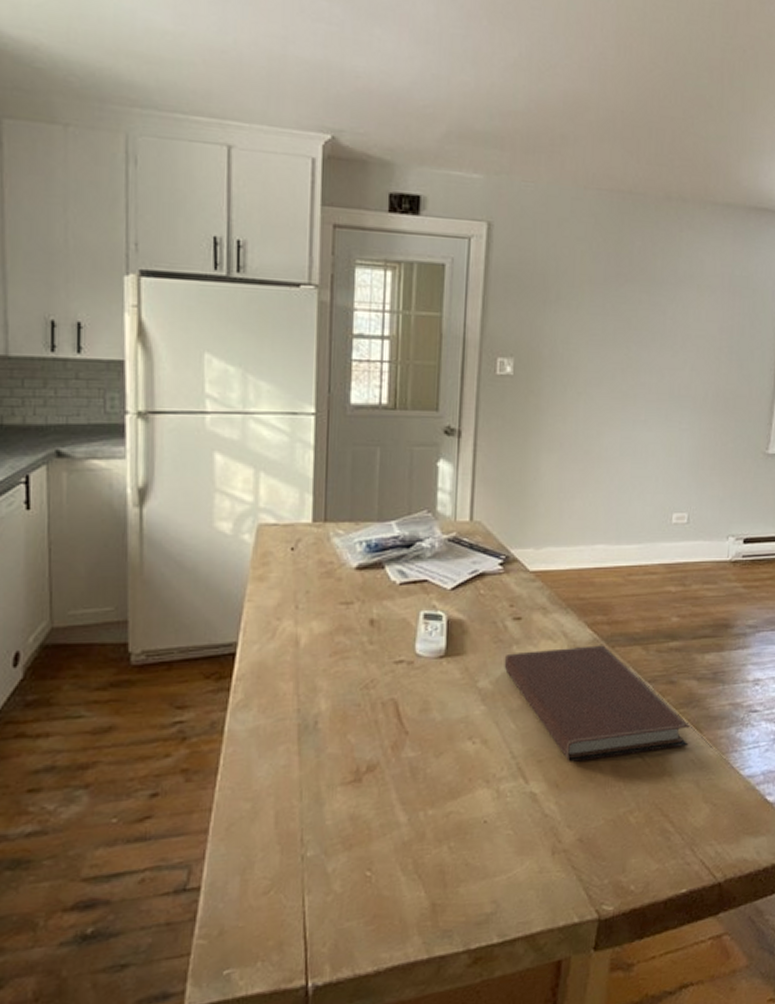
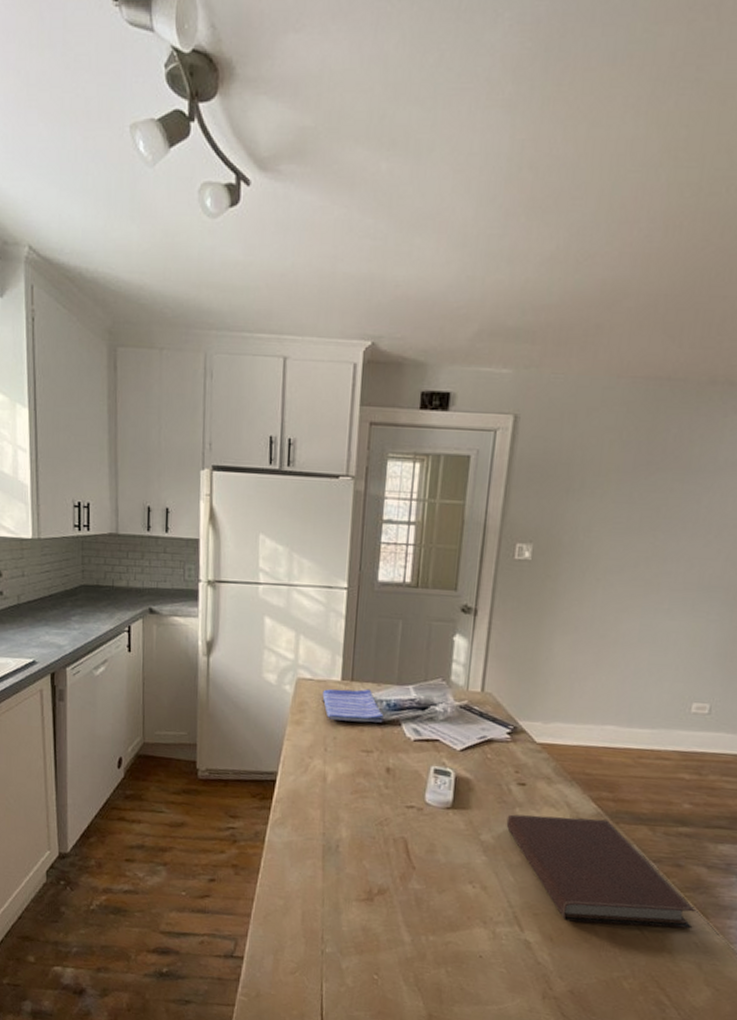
dish towel: none [290,529,364,570] -> present [322,689,384,723]

